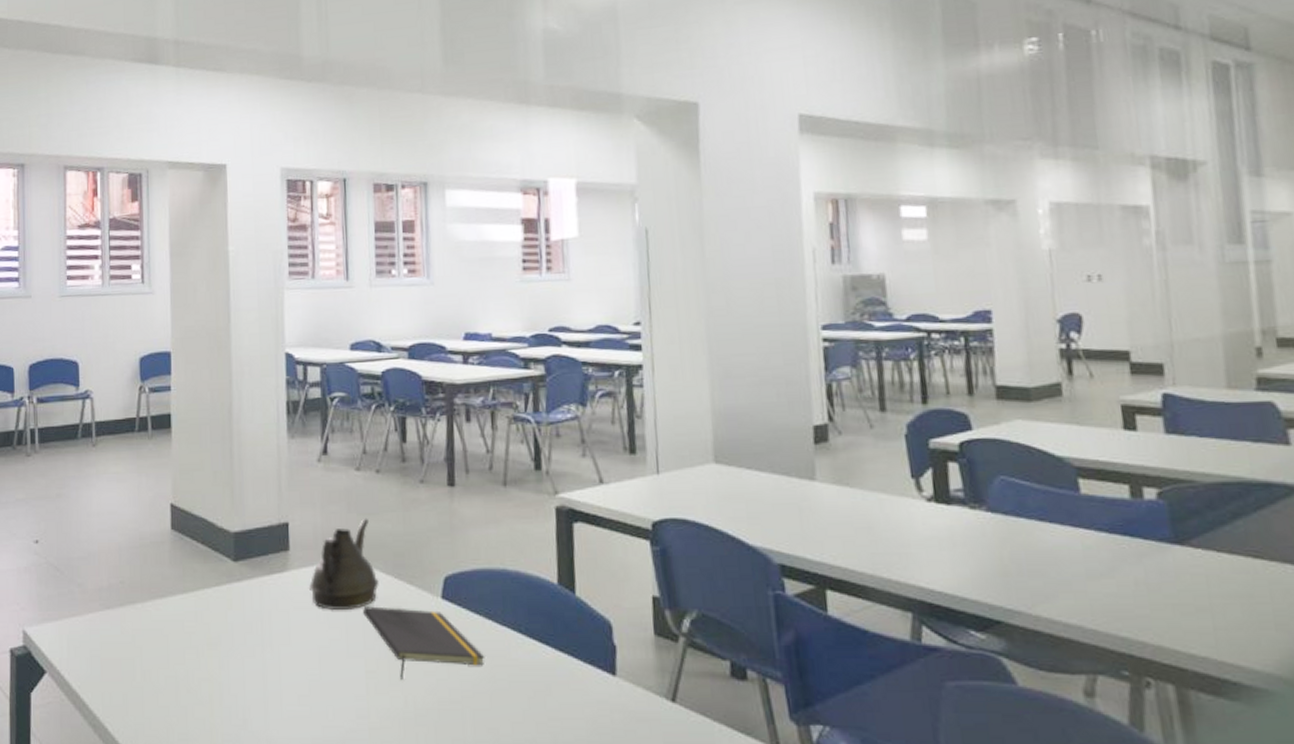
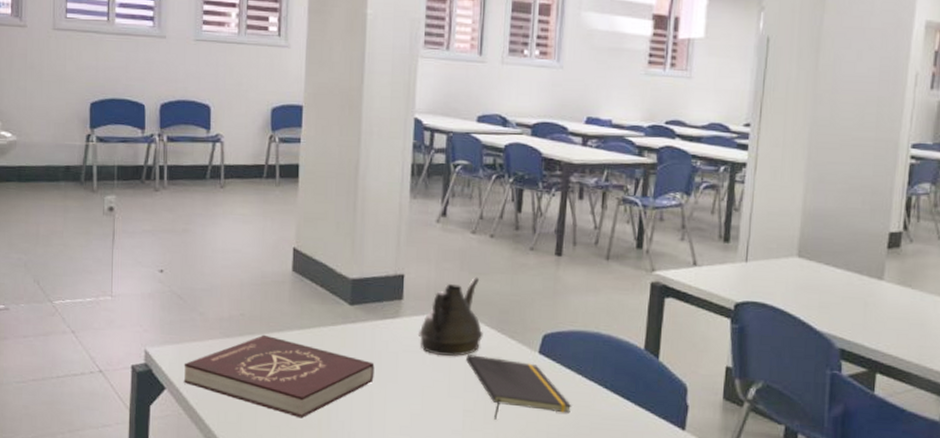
book: none [64,602,266,695] -> present [183,334,375,419]

